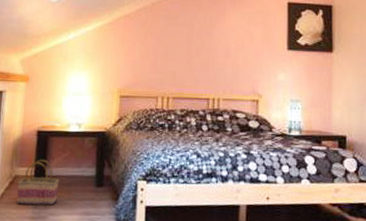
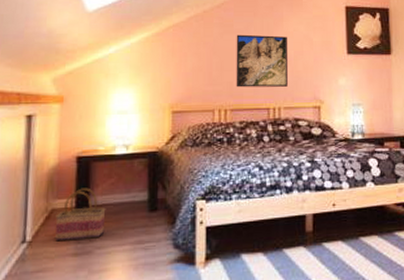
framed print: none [178,26,229,79] -> present [236,34,288,88]

